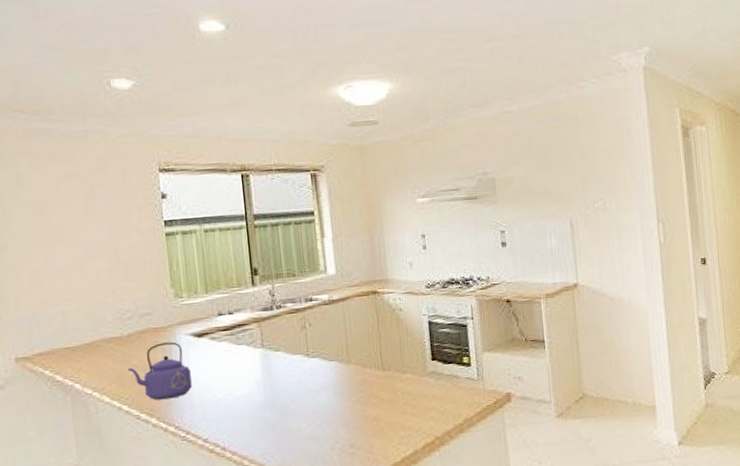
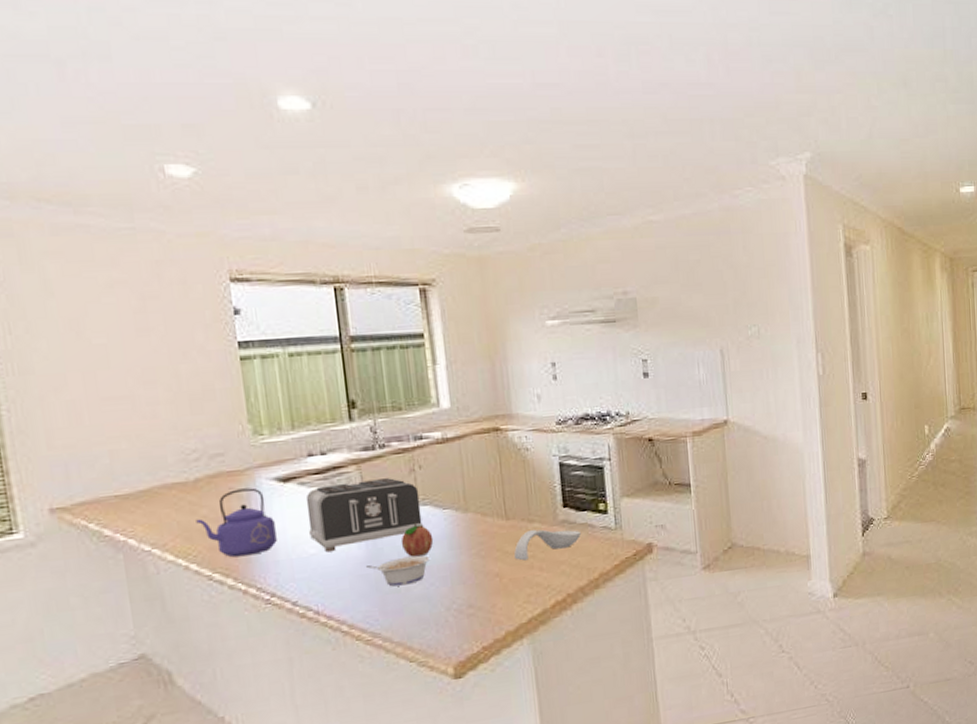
toaster: none [216,334,312,397] -> present [305,478,423,553]
legume: none [265,401,317,428] -> present [366,555,430,587]
fruit: none [294,372,321,402] -> present [402,522,434,557]
spoon rest: none [389,379,448,407] -> present [514,529,582,561]

